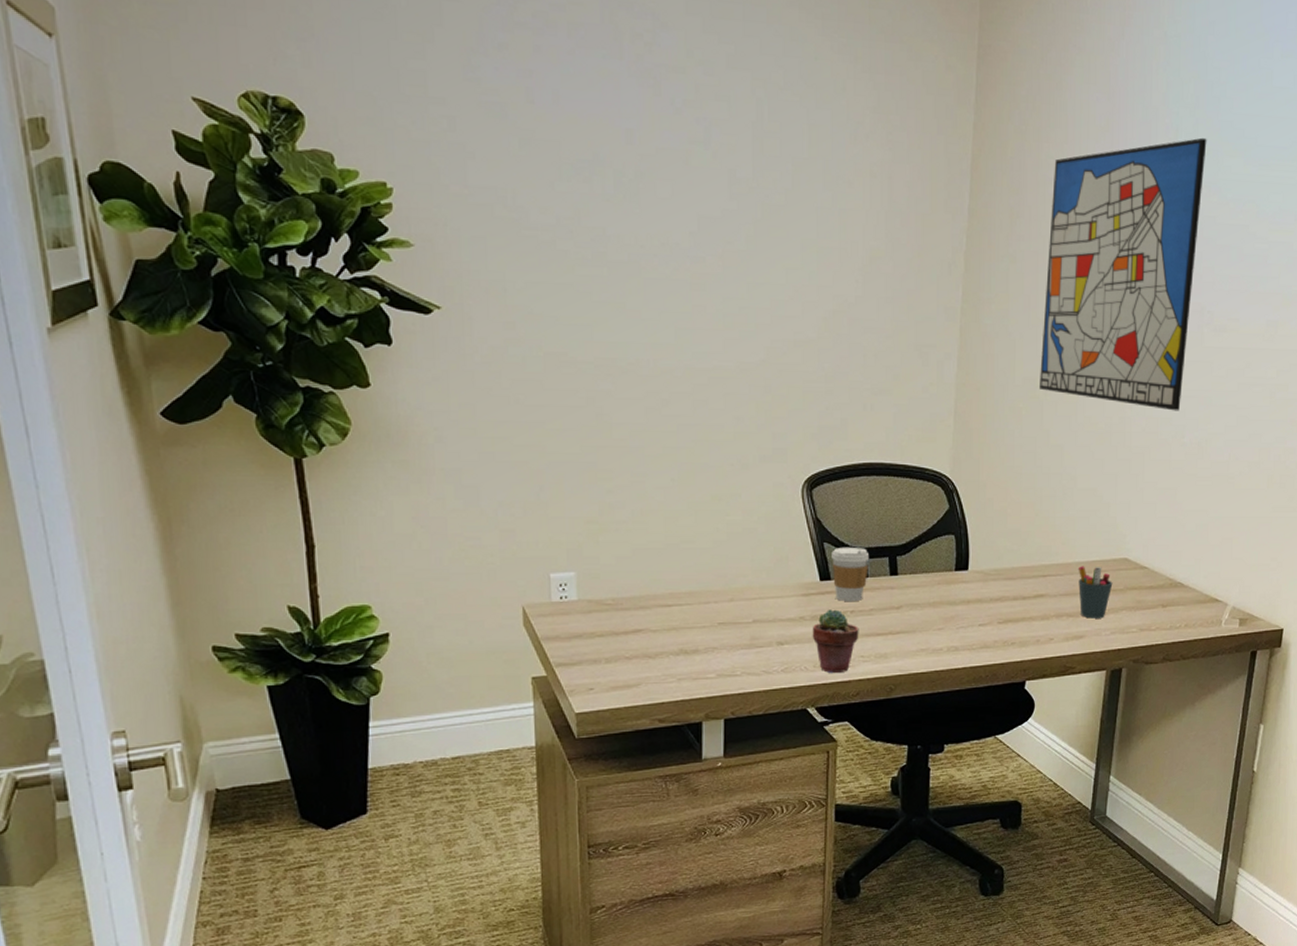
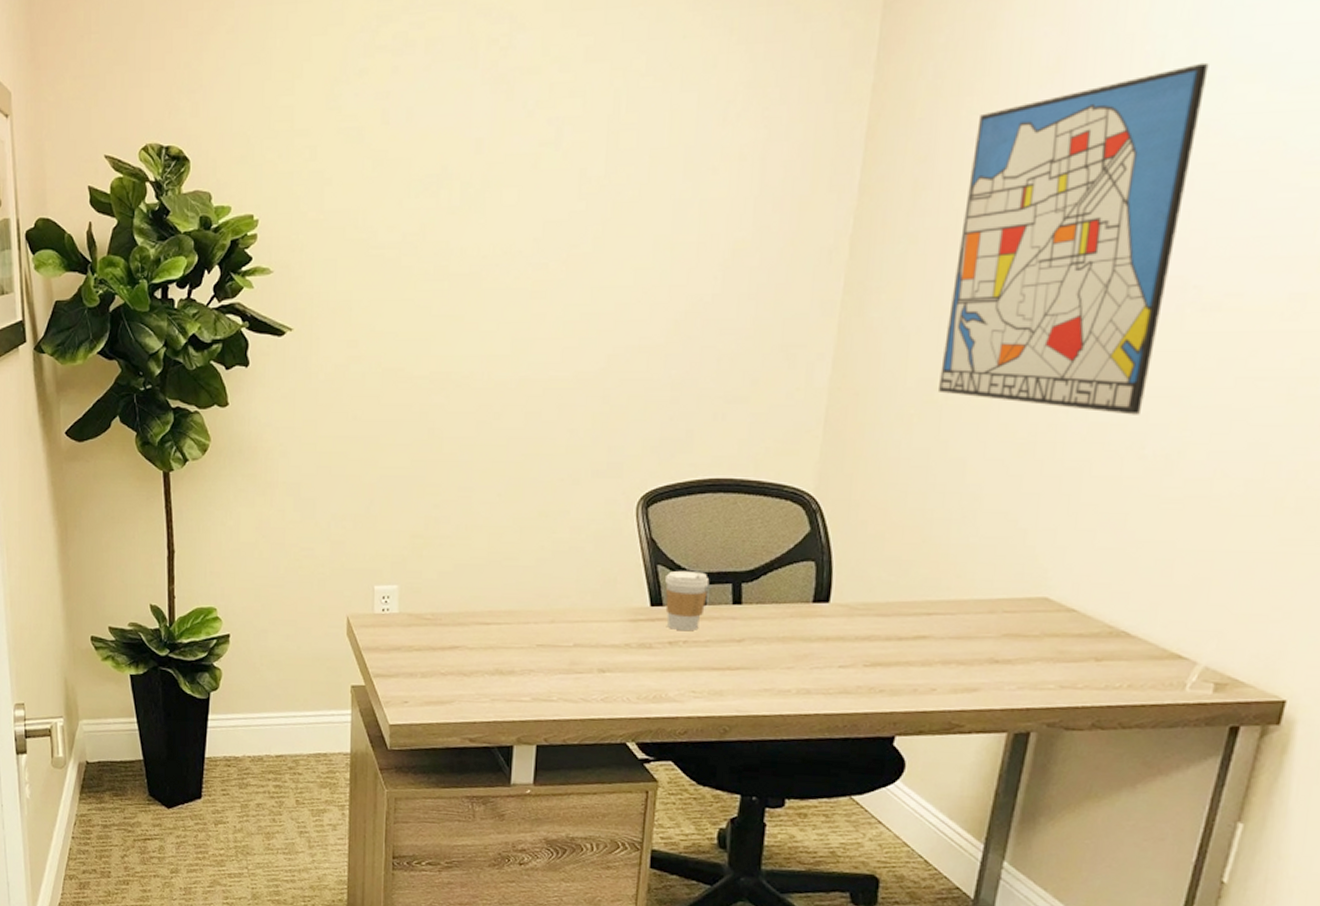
potted succulent: present [812,609,859,674] -> none [637,638,692,708]
pen holder: present [1078,566,1113,619] -> none [975,604,1025,669]

